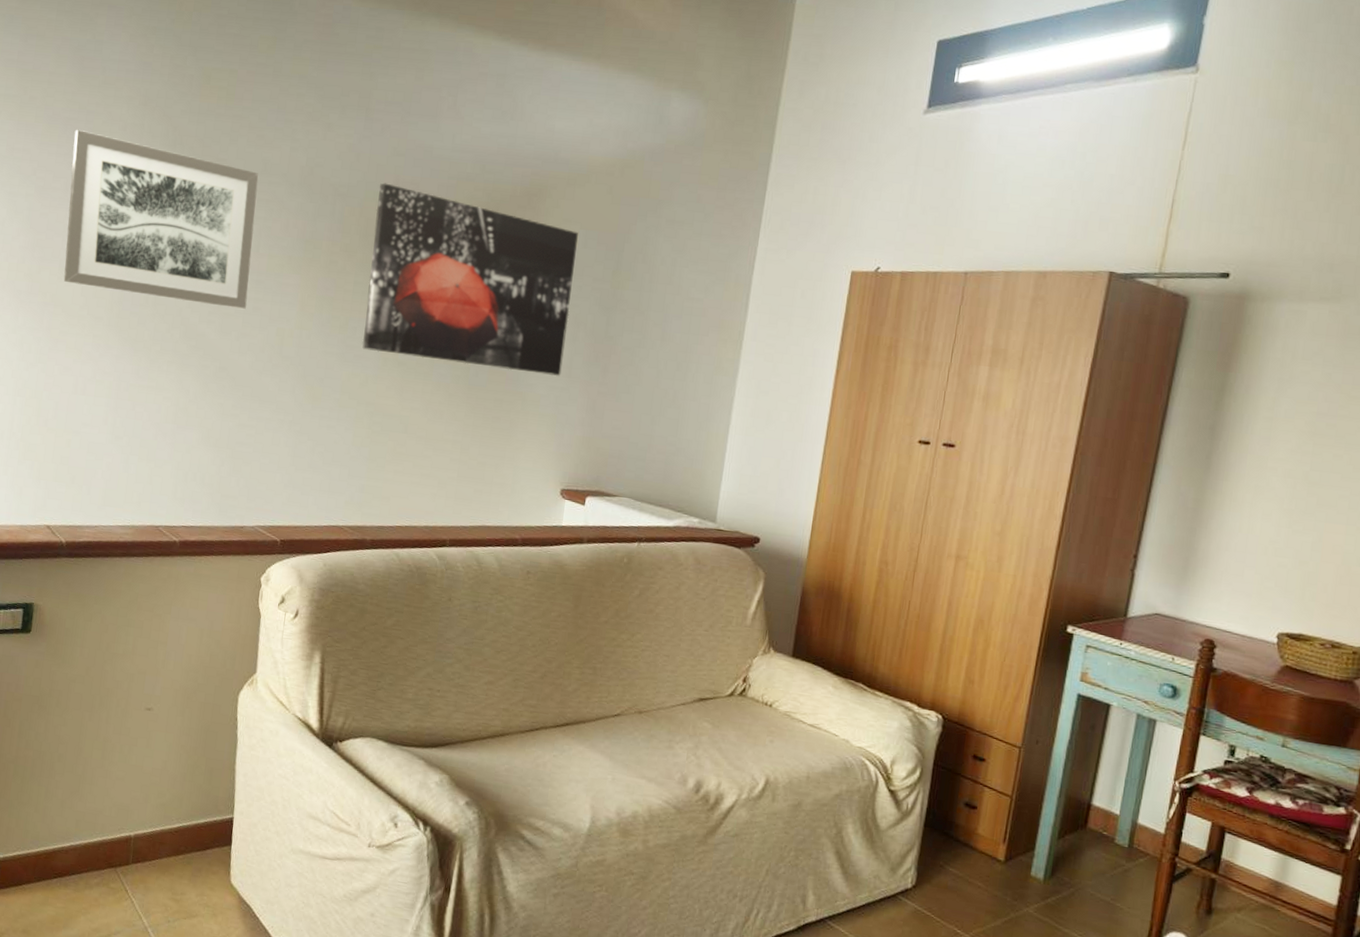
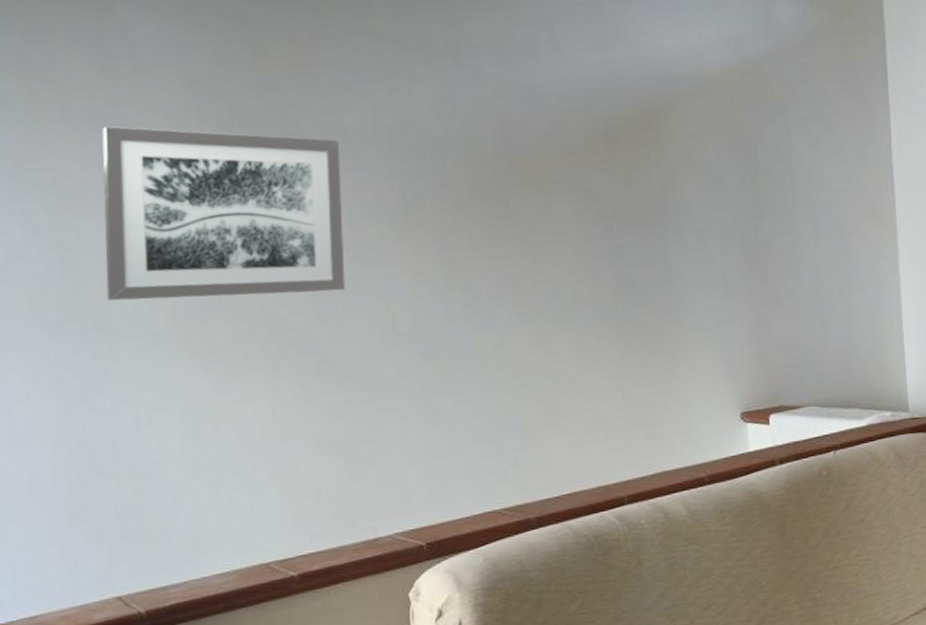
wall art: present [362,183,578,377] -> none [483,128,717,308]

